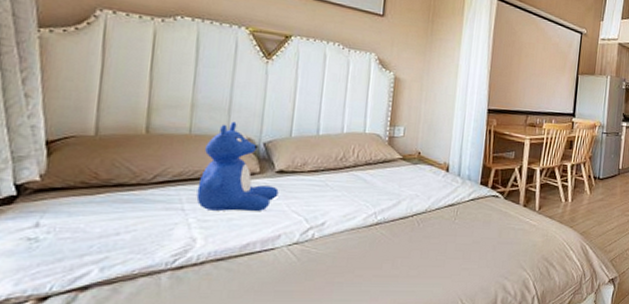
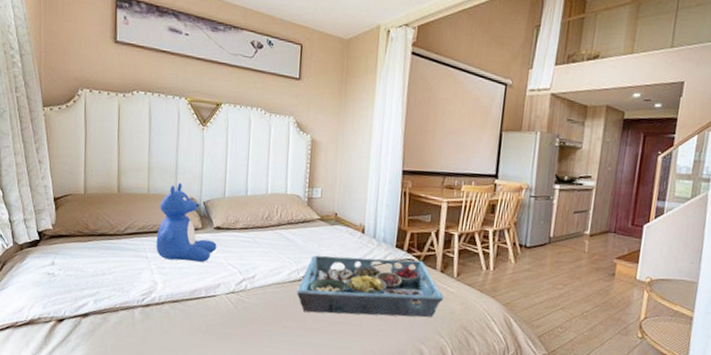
serving tray: none [373,196,527,258] -> present [297,255,444,318]

